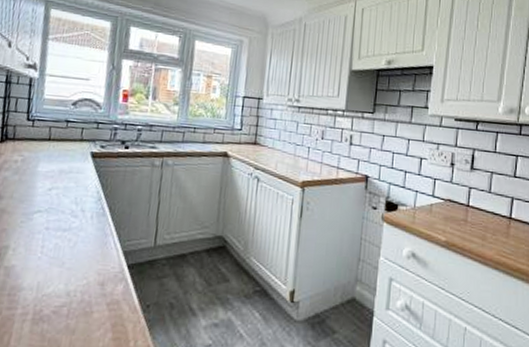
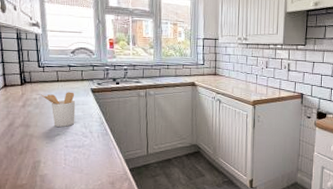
utensil holder: none [24,154,69,201] -> present [41,92,76,127]

